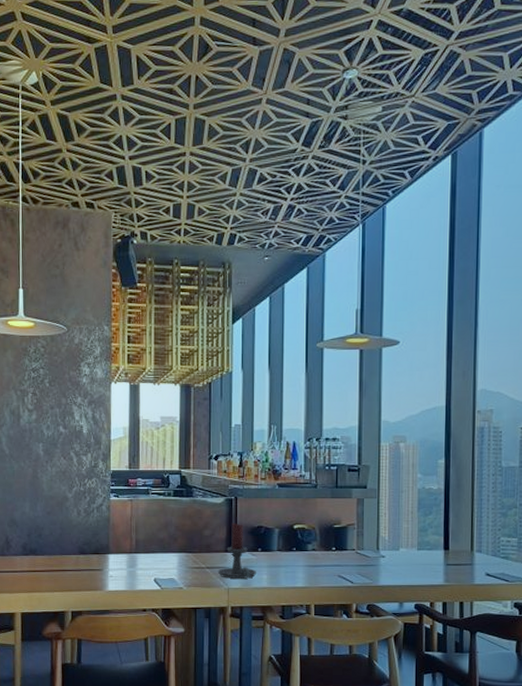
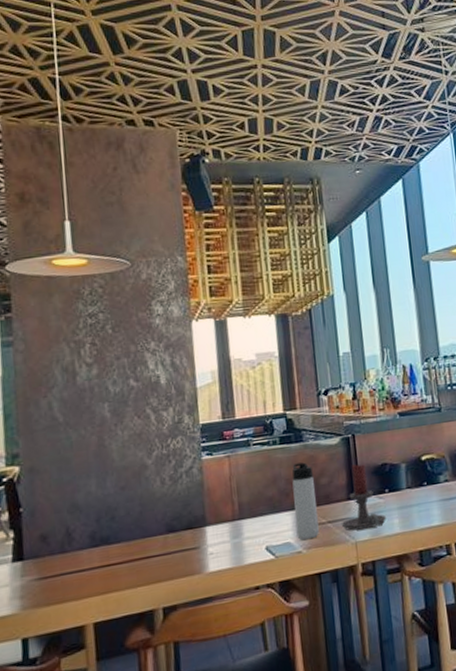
thermos bottle: none [180,514,199,579] -> present [292,462,319,540]

